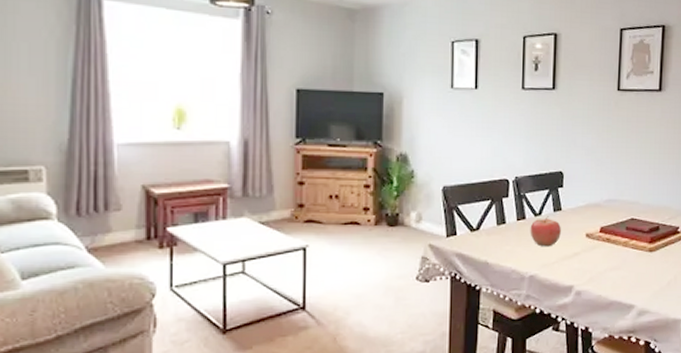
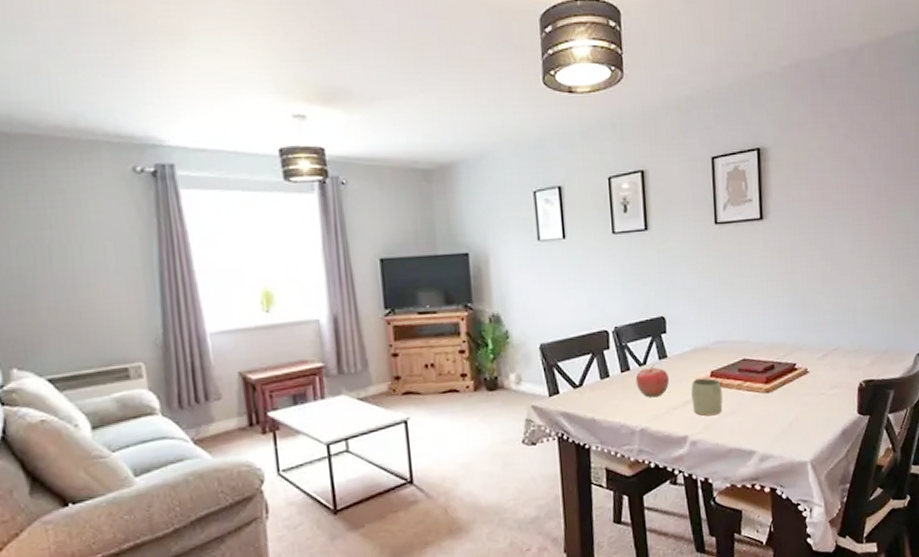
mug: none [580,232,610,269] -> present [691,378,723,416]

